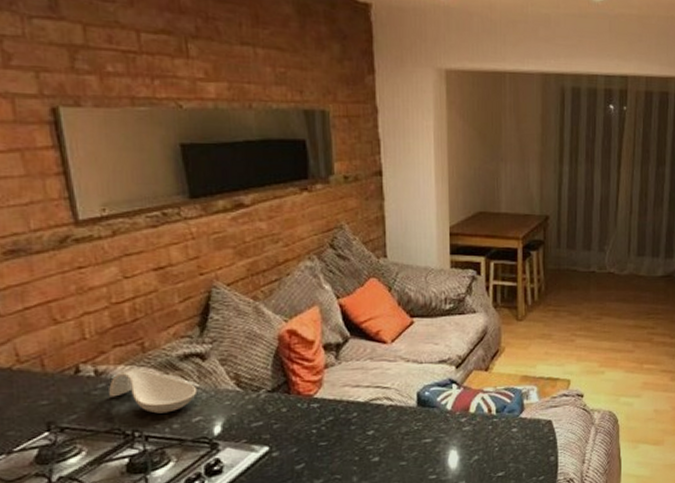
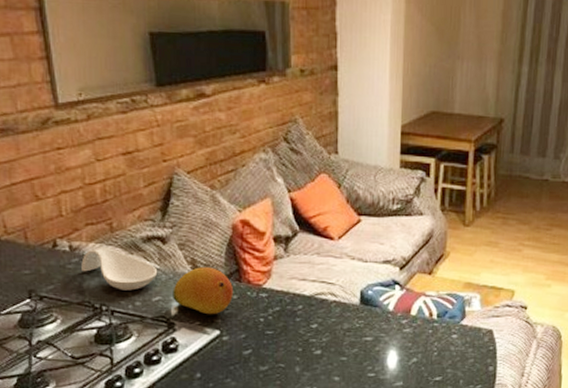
fruit: none [215,381,282,431] -> present [172,267,233,315]

